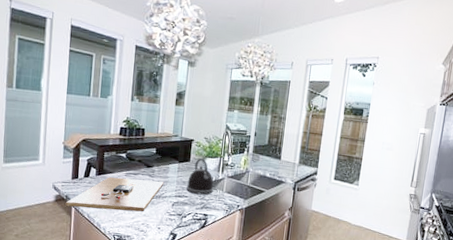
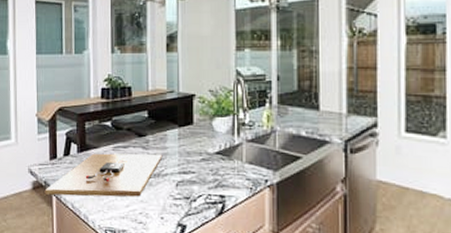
kettle: present [186,158,214,195] -> none [192,119,230,169]

